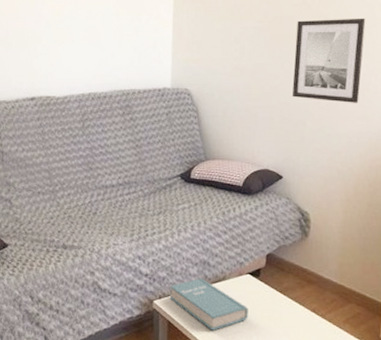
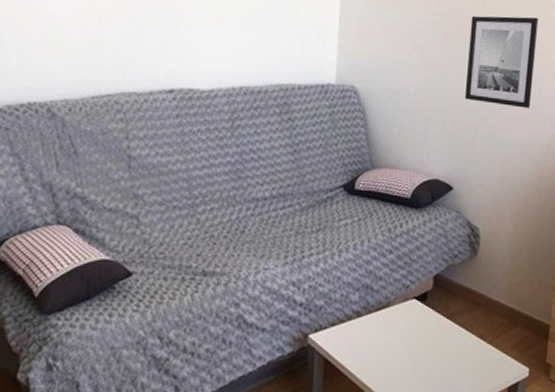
book: present [169,278,248,331] -> none [326,305,413,366]

